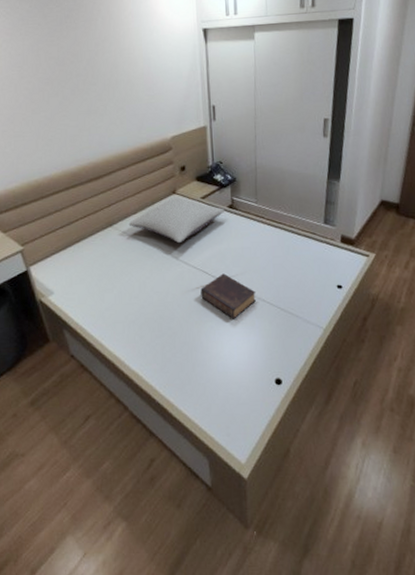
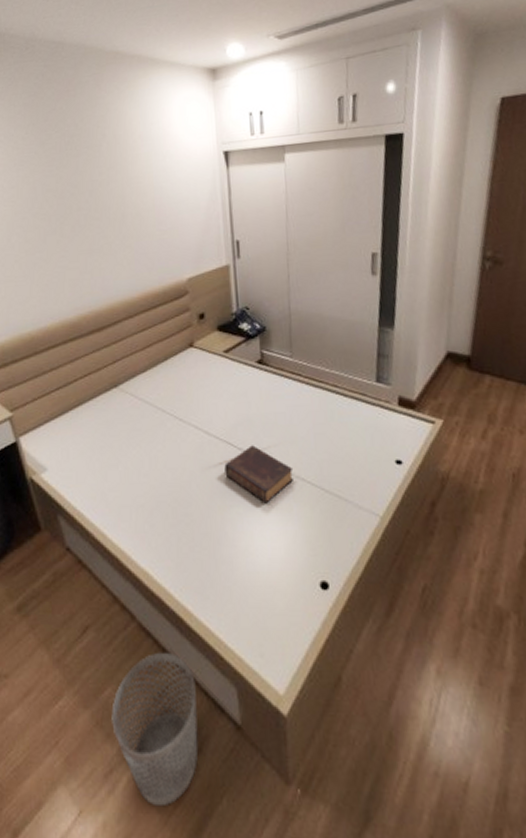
wastebasket: none [109,434,178,548] -> present [111,652,199,807]
pillow: present [128,196,225,244] -> none [136,350,253,408]

